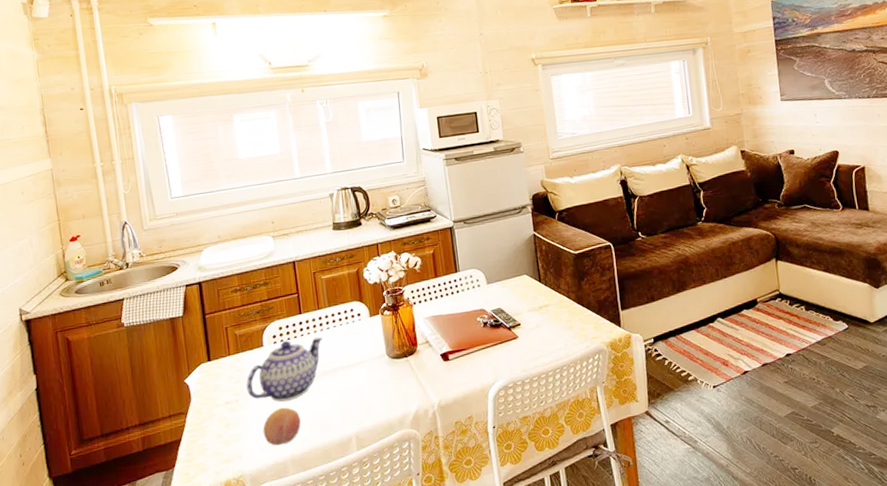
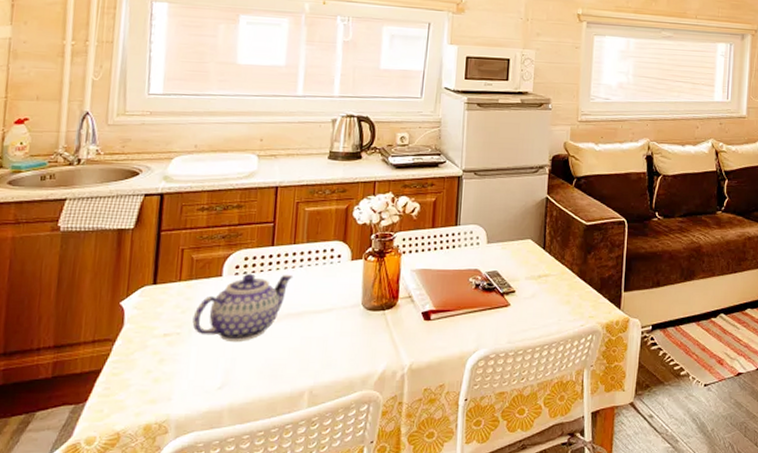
fruit: present [263,407,301,446] -> none [201,348,249,391]

